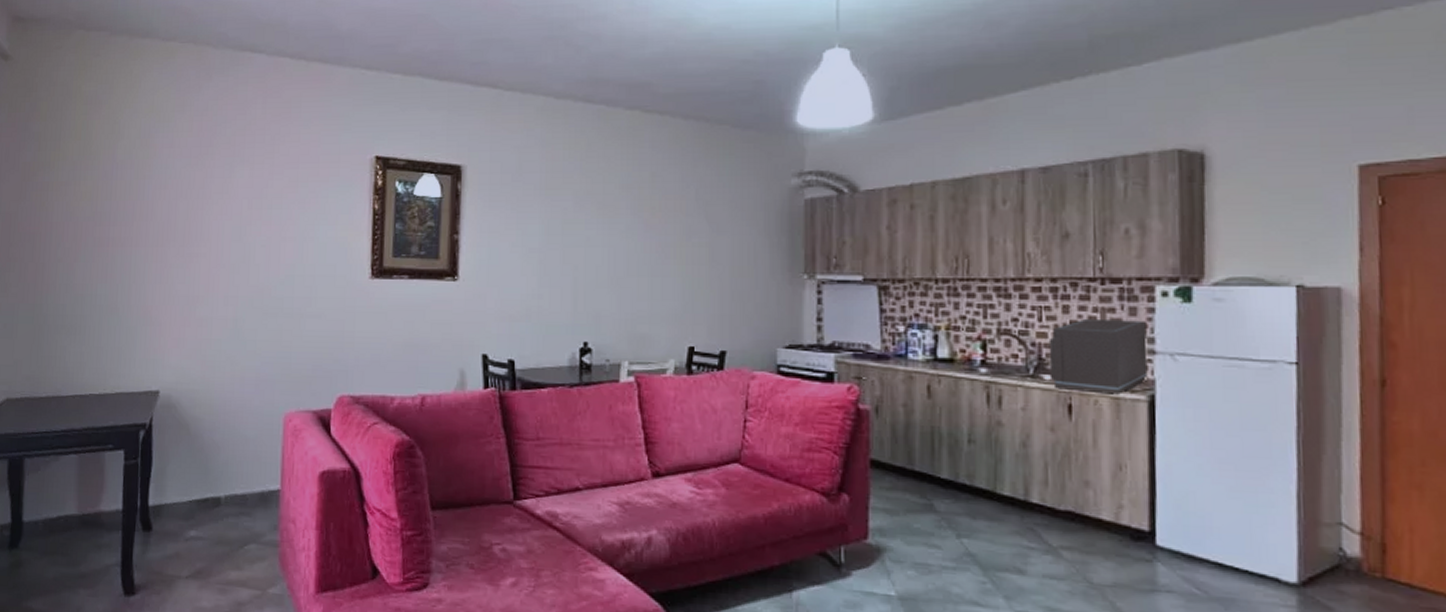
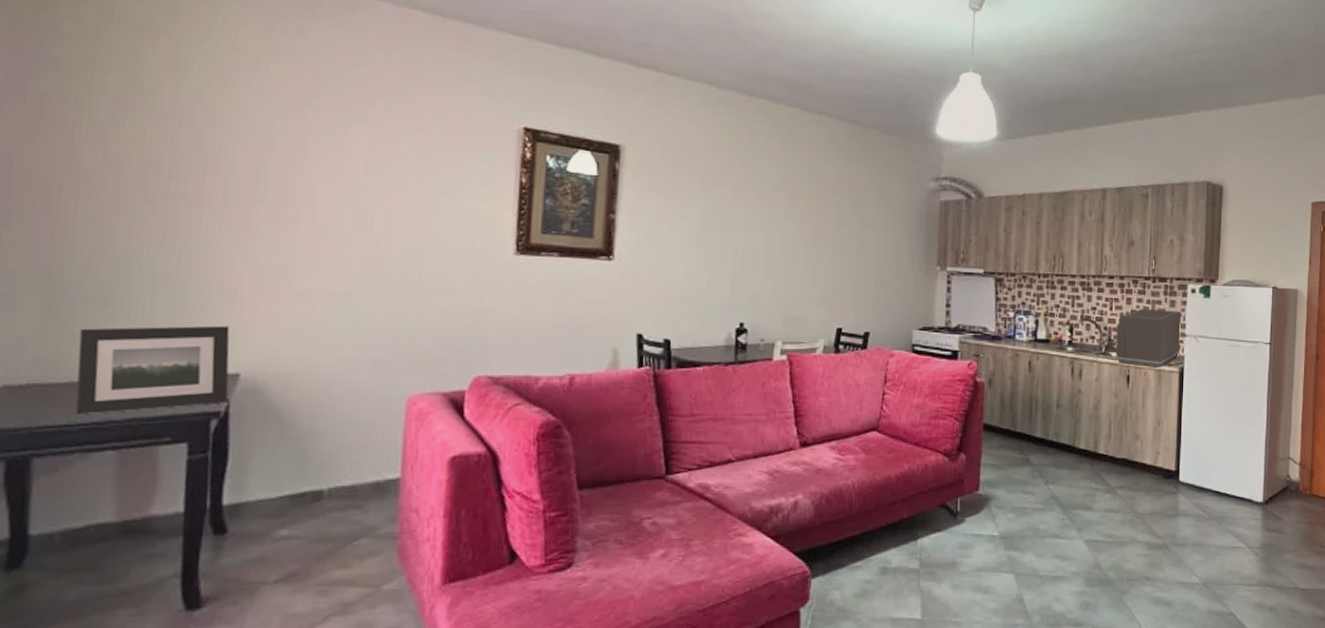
picture frame: none [51,349,152,424] -> present [75,325,230,415]

